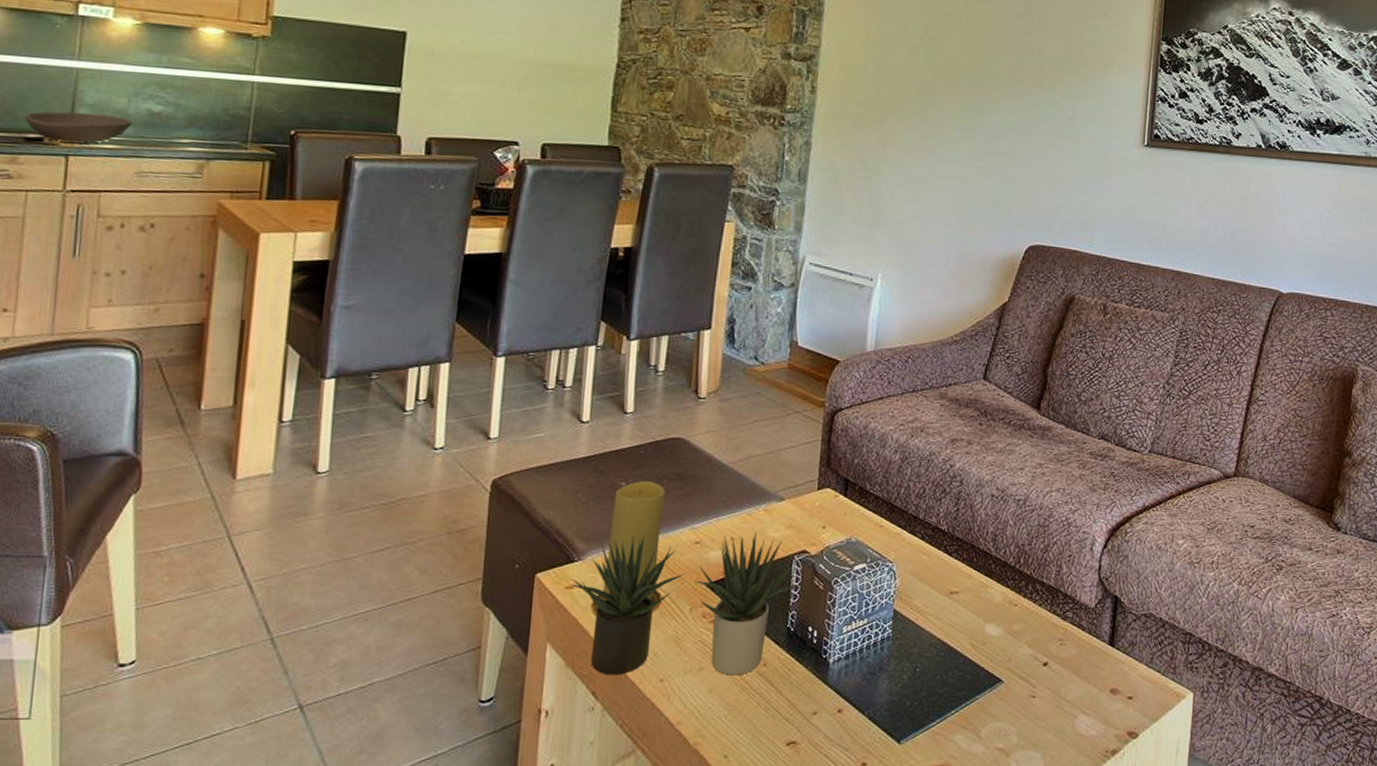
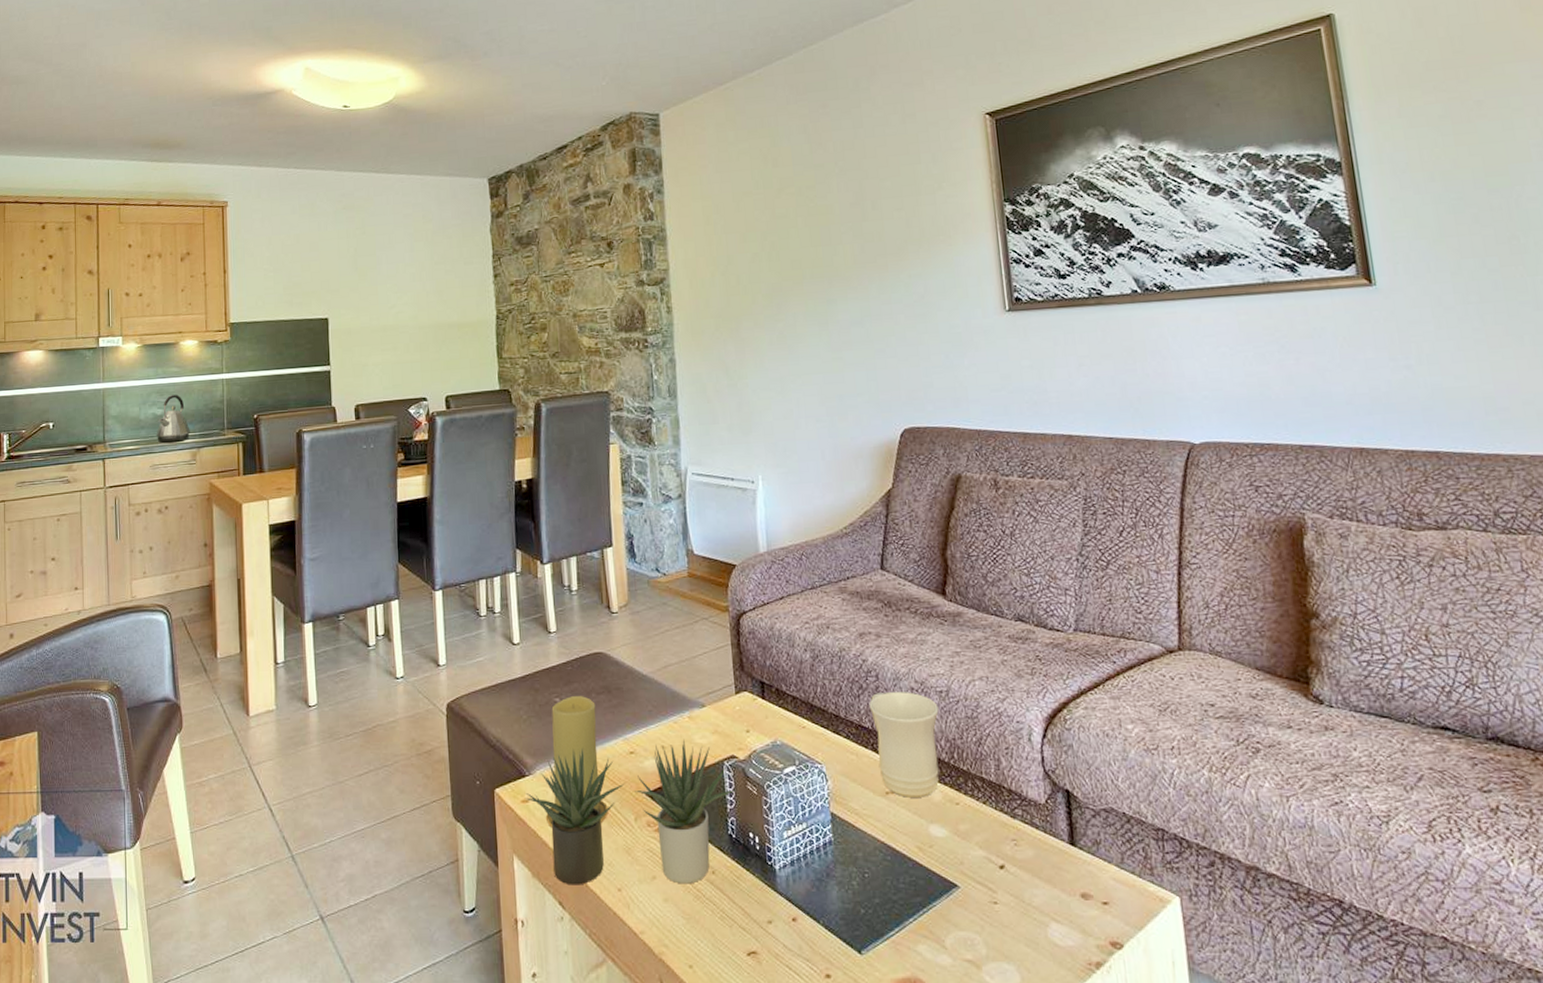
bowl: present [24,111,133,144] -> none [73,422,144,449]
kettle: none [148,90,199,150] -> present [156,394,190,444]
mug: none [948,497,1014,599] -> present [869,692,939,799]

